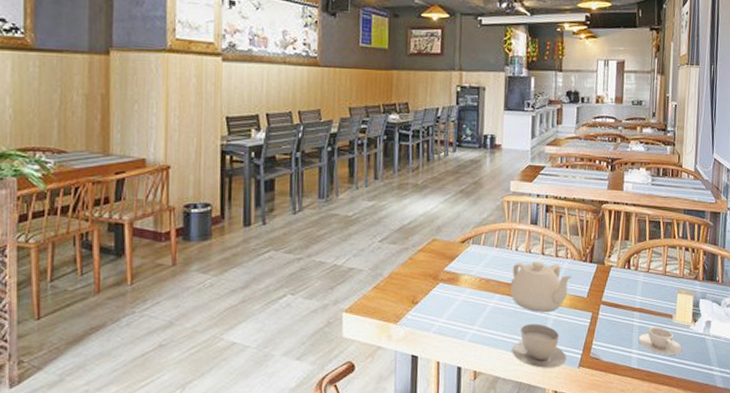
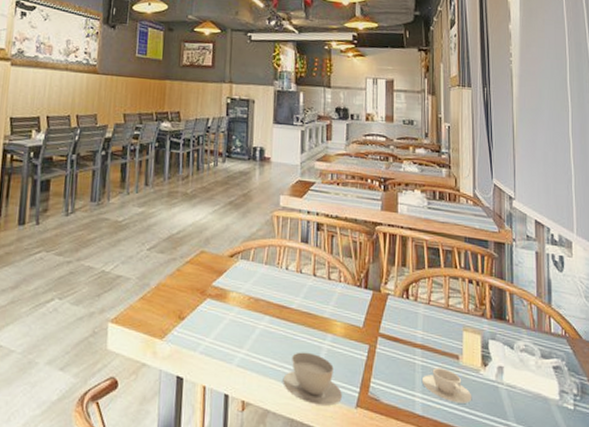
teapot: present [510,261,572,312] -> none [281,283,346,340]

